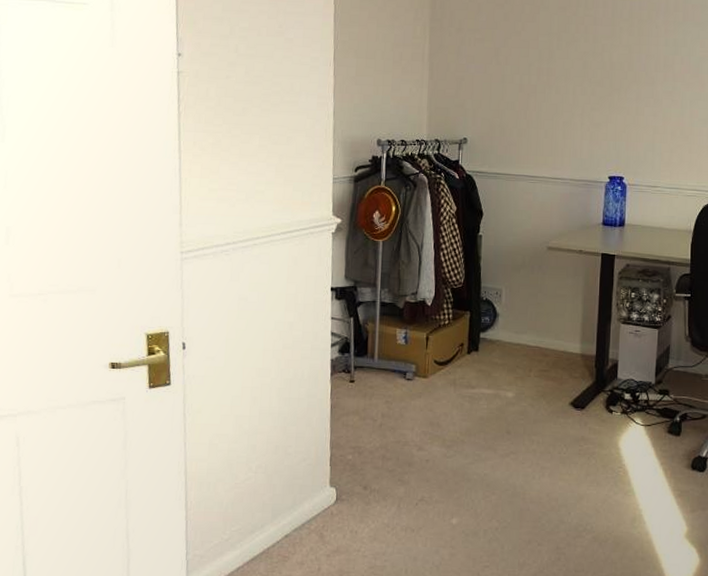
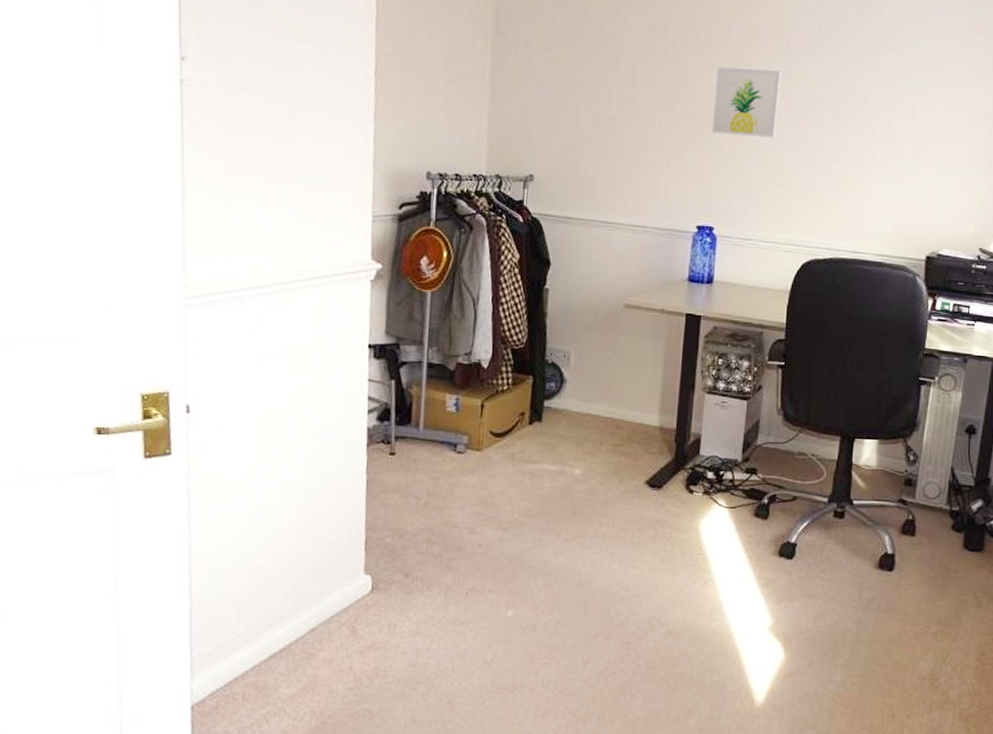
wall art: none [619,38,679,97] -> present [711,66,781,138]

